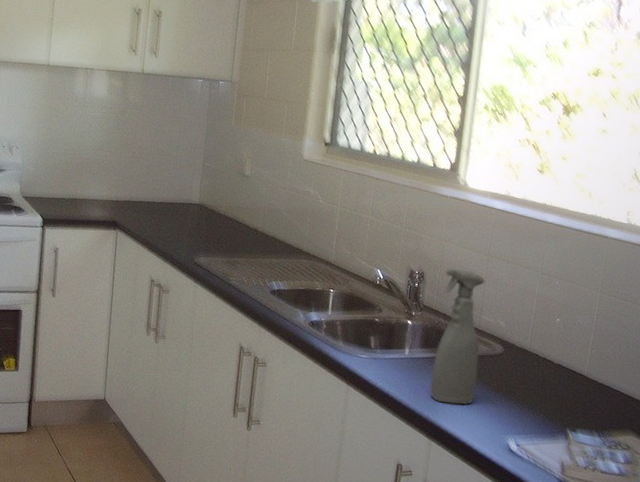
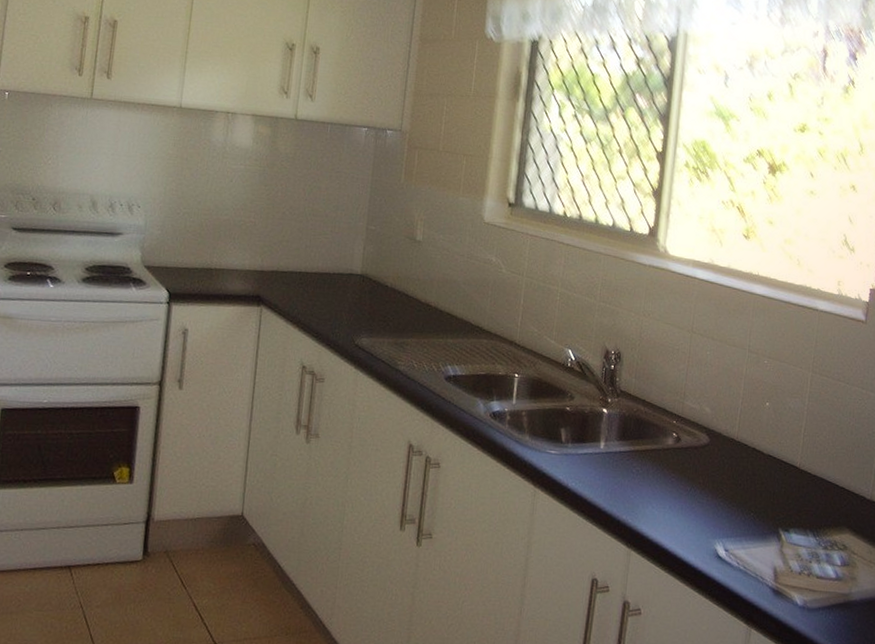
spray bottle: present [429,268,485,405] -> none [628,347,688,506]

